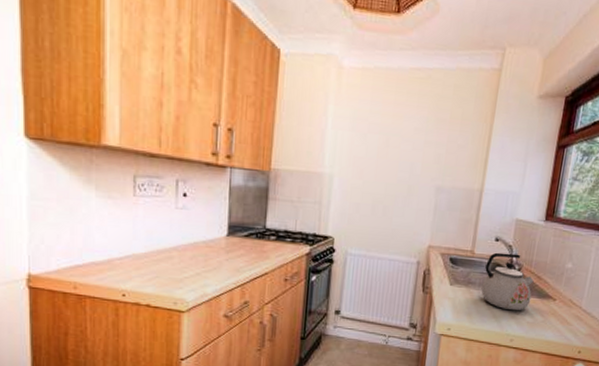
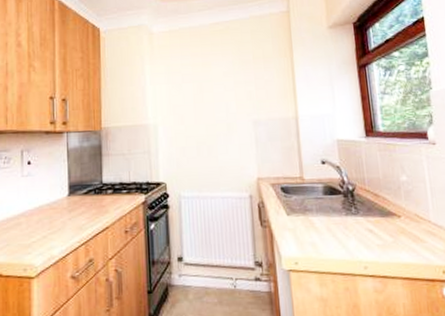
kettle: present [481,252,534,311] -> none [318,174,375,235]

